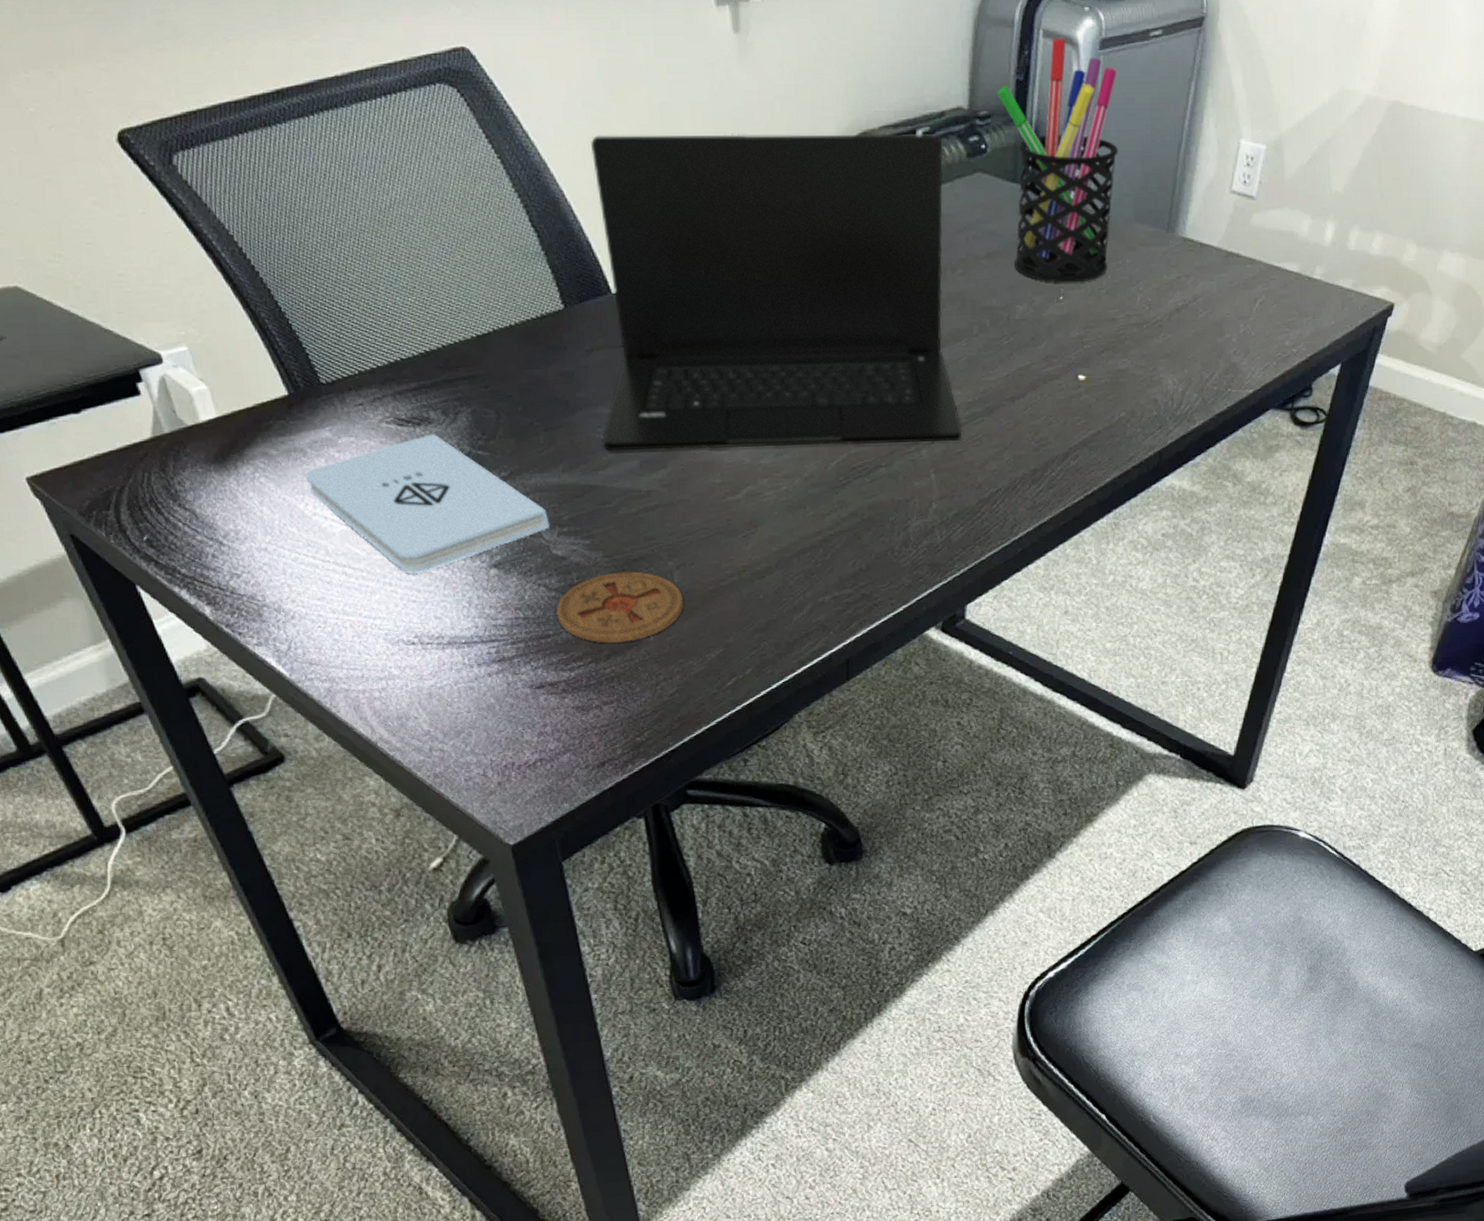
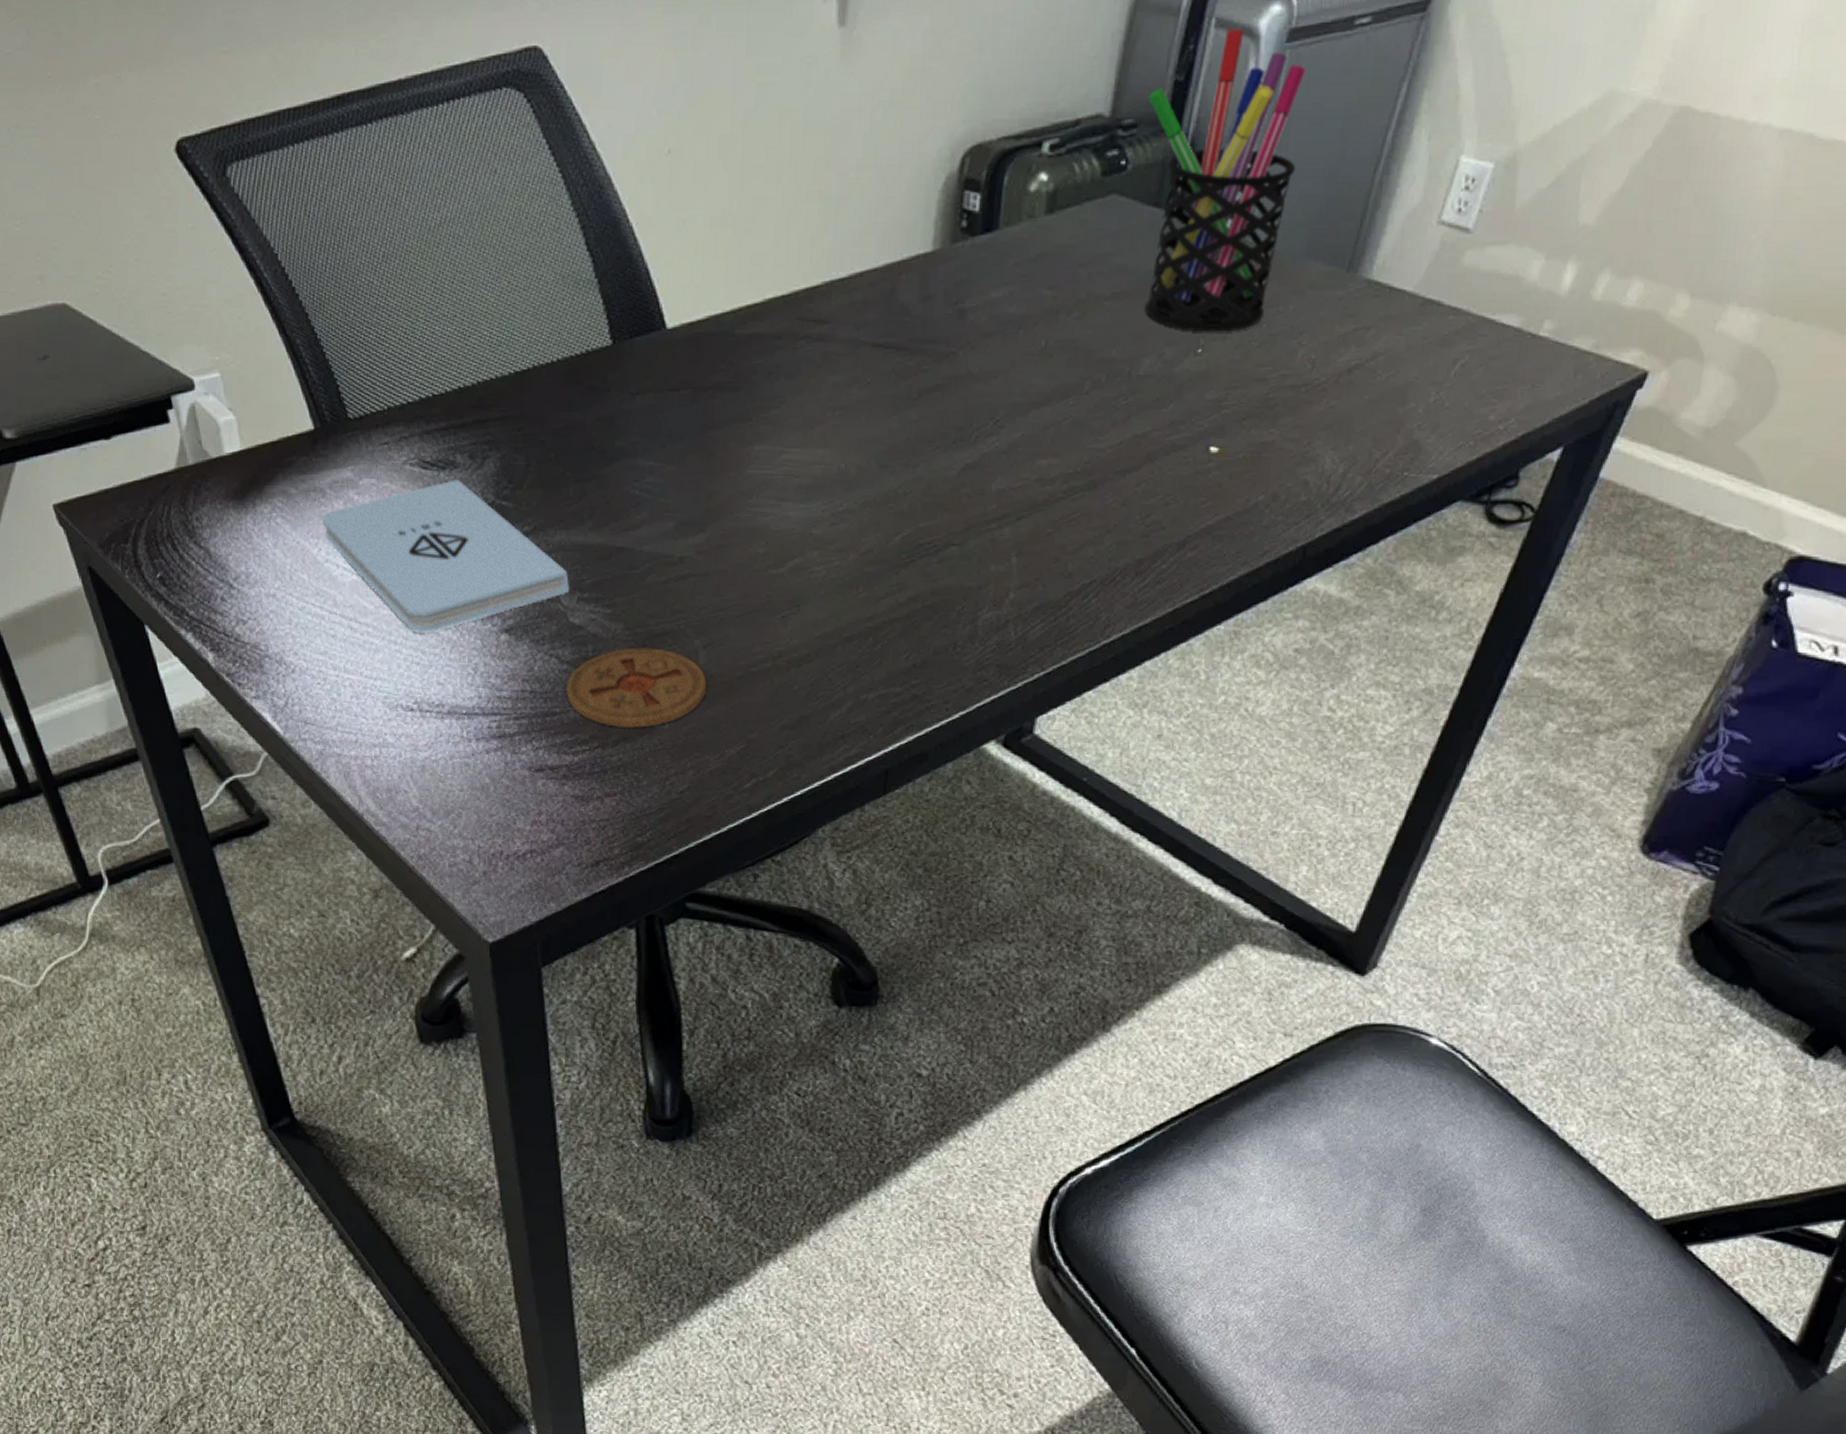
laptop: present [591,133,963,451] -> none [636,146,1073,520]

